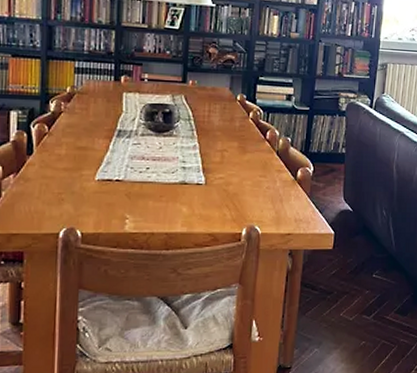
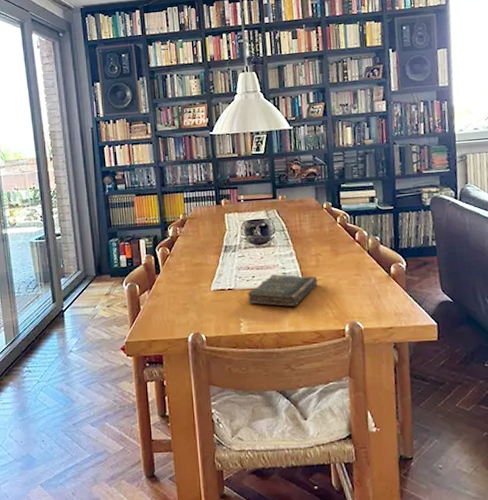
bible: none [137,168,220,206] -> present [246,274,318,307]

